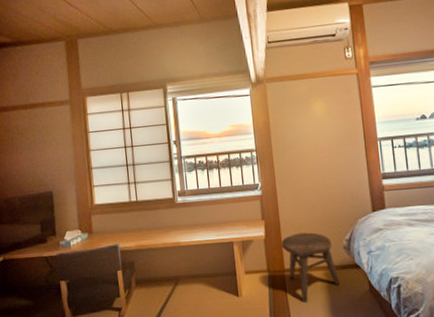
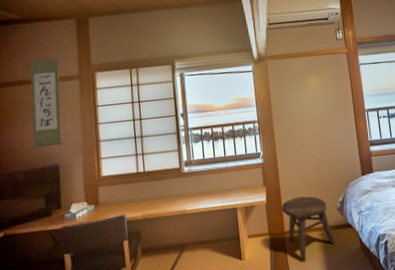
wall scroll: none [21,80,56,174] -> present [29,56,63,148]

